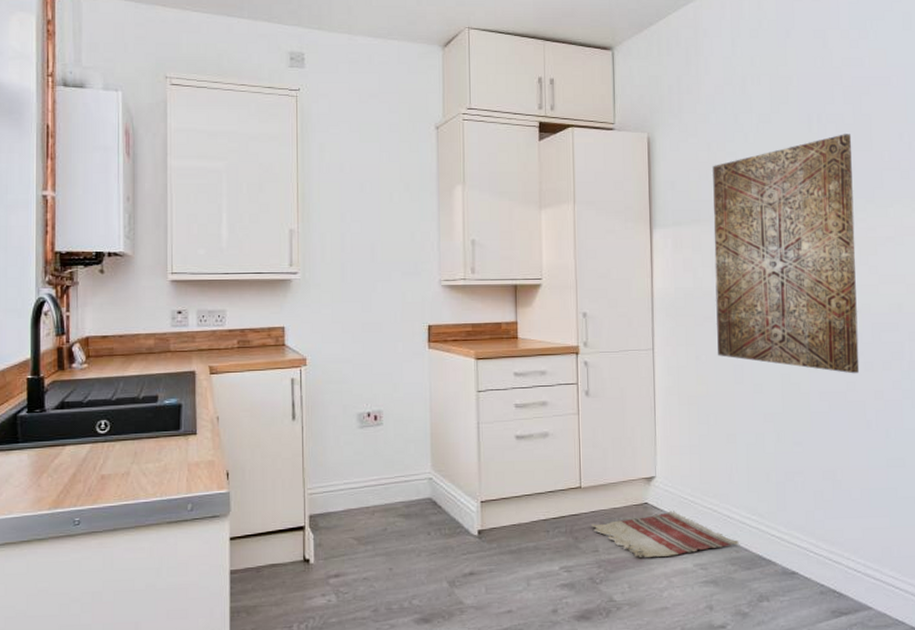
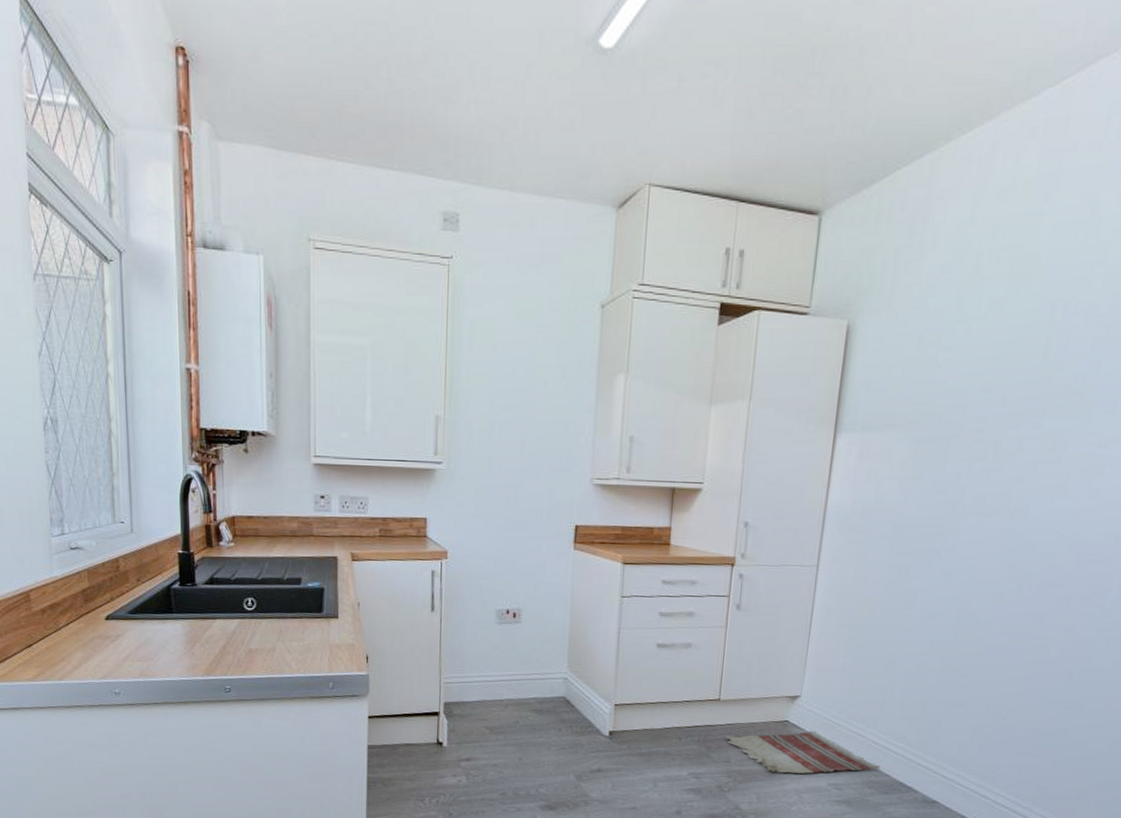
wall art: present [712,134,860,374] -> none [890,328,1103,608]

